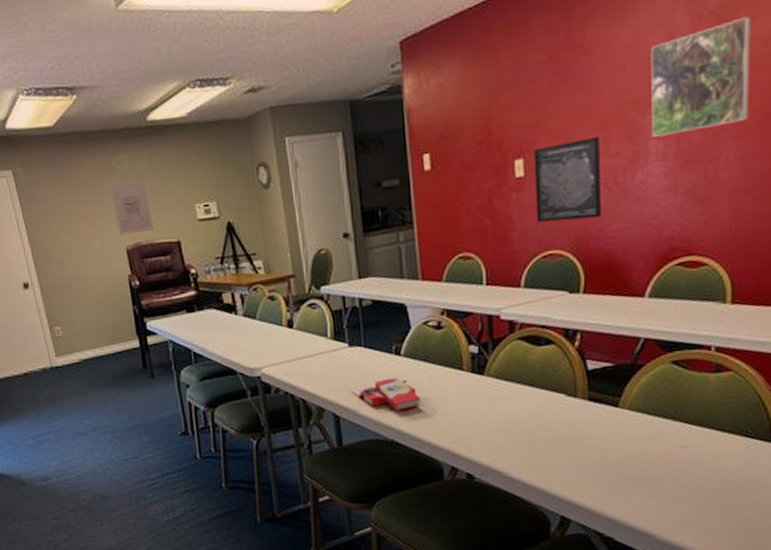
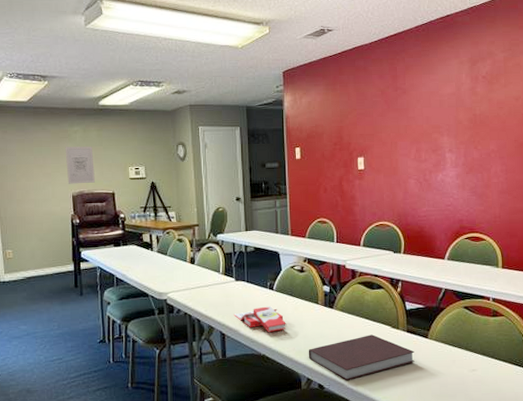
notebook: none [451,406,600,467] -> present [308,334,415,380]
wall art: present [533,137,601,223] -> none [370,148,415,202]
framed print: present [651,16,751,137] -> none [446,82,509,151]

